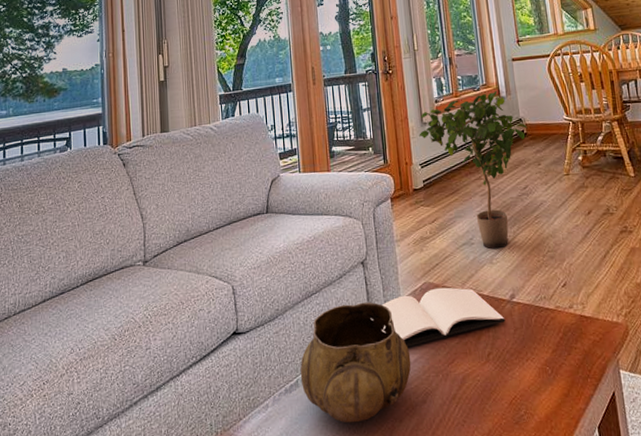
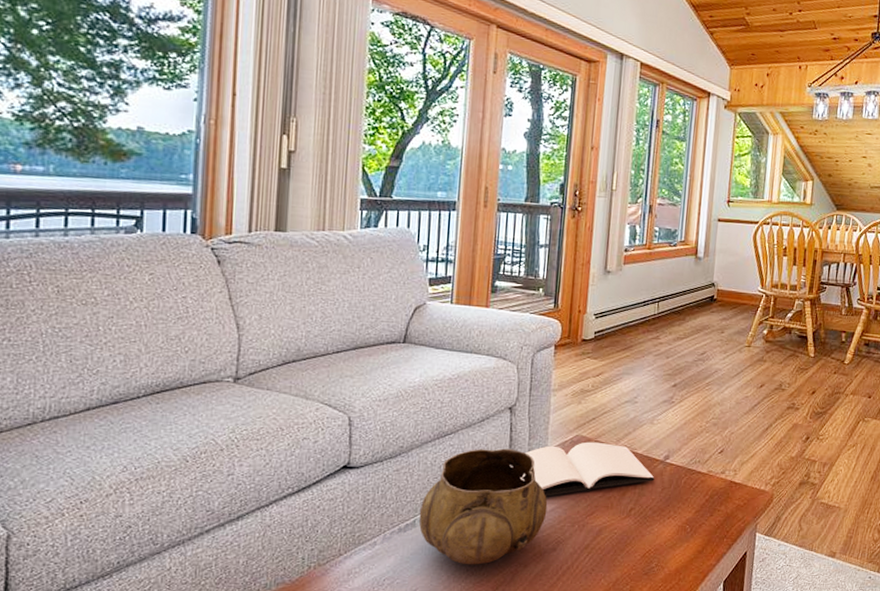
potted plant: present [419,91,527,249] -> none [599,250,718,410]

